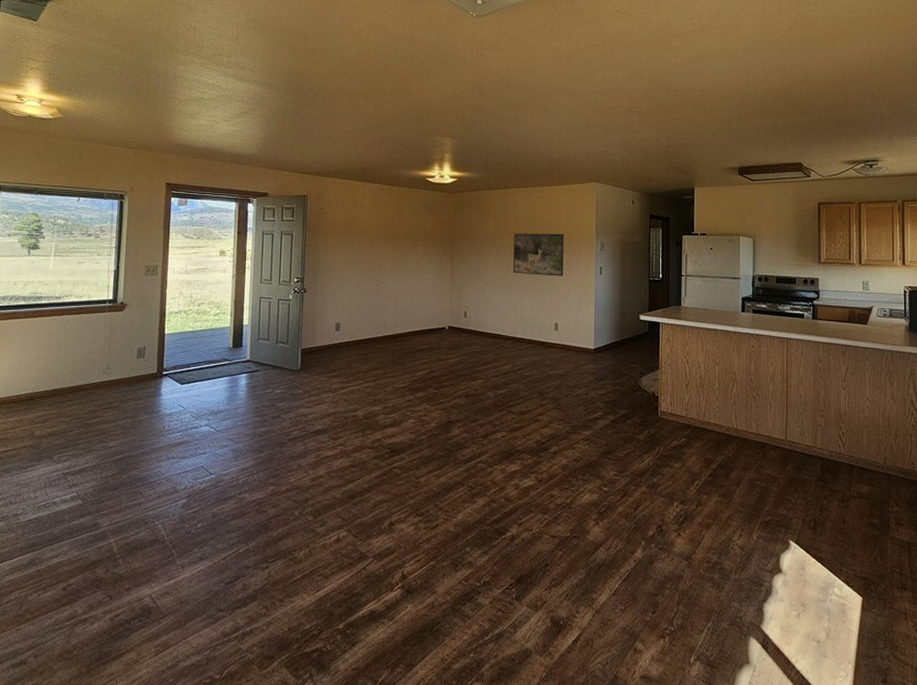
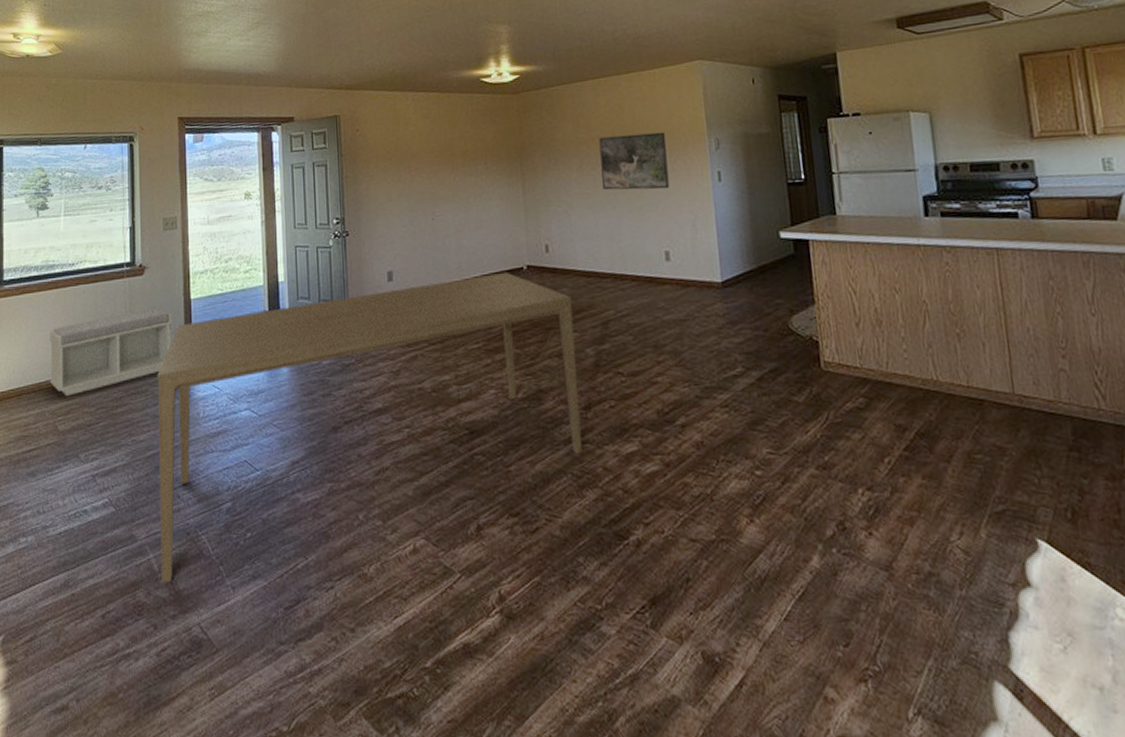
bench: none [29,339,146,407] -> present [49,308,171,396]
dining table: none [119,330,480,564] -> present [157,272,582,585]

